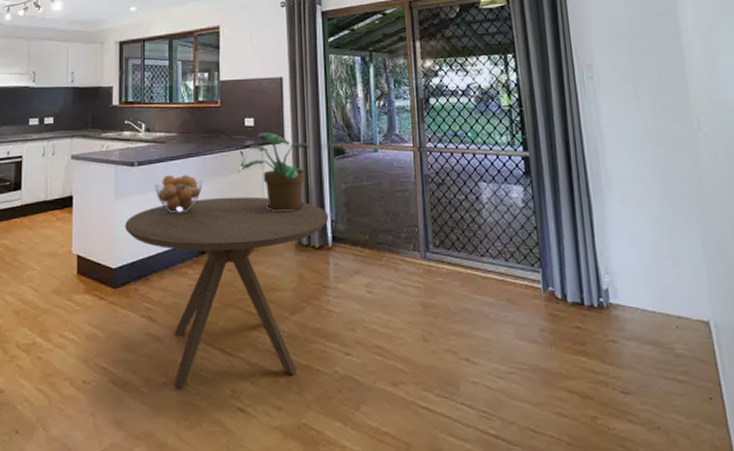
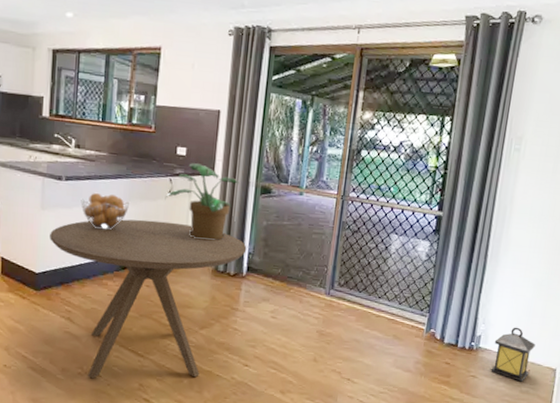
lantern: none [625,274,678,343] -> present [491,327,535,382]

